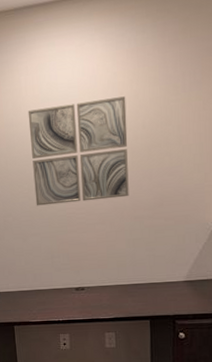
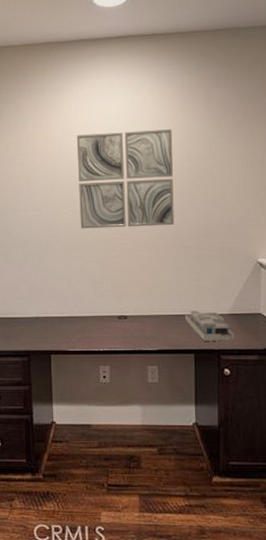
desk organizer: none [141,279,190,308] -> present [185,311,235,341]

